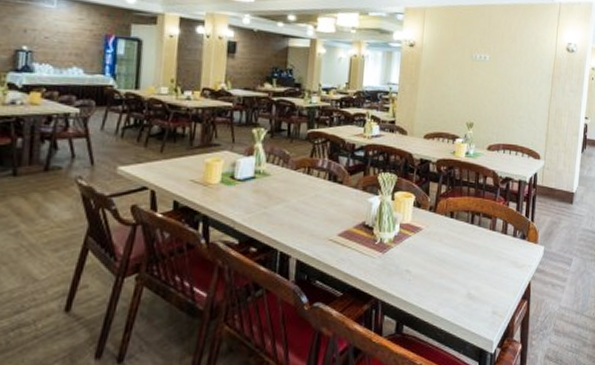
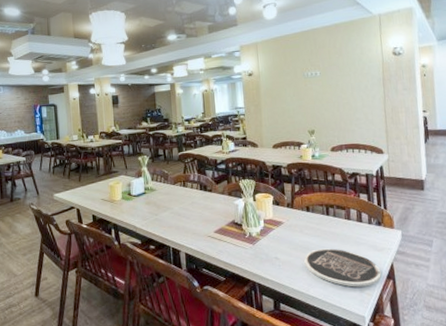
plate: none [438,262,517,308] -> present [304,248,382,287]

